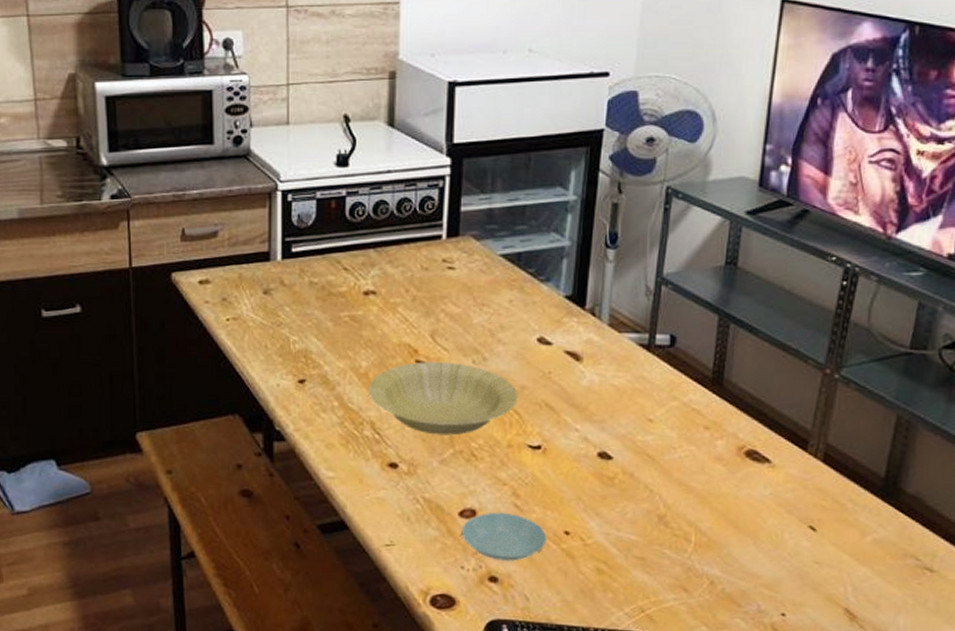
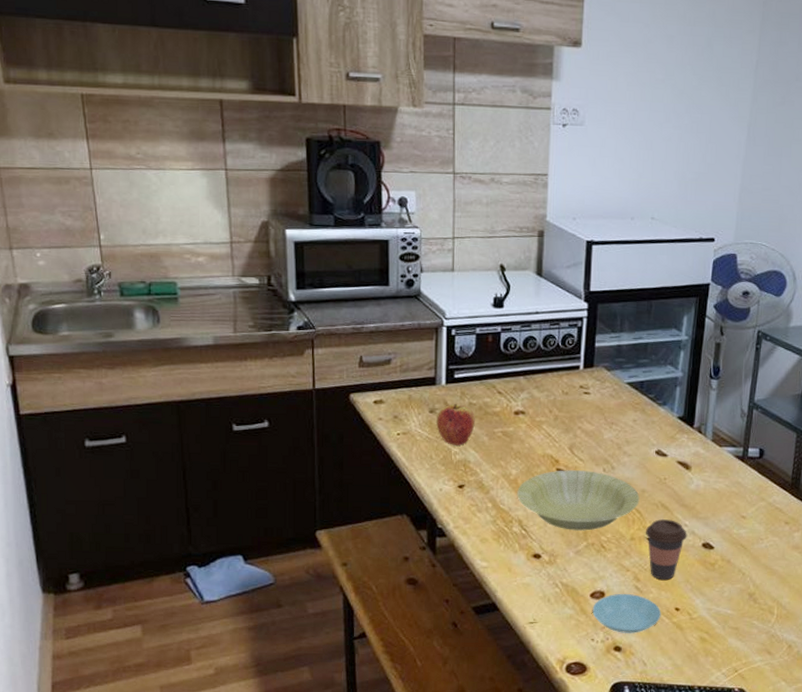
apple: none [272,283,317,333] -> present [436,404,475,445]
coffee cup: none [525,422,579,497] -> present [645,519,687,580]

